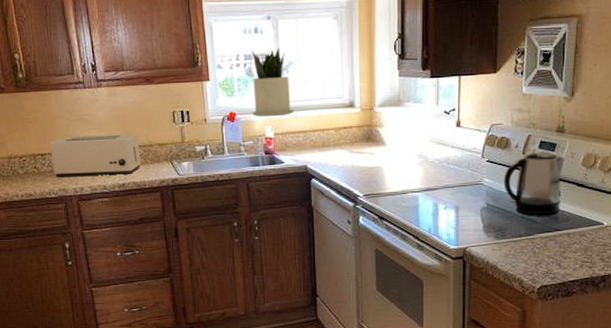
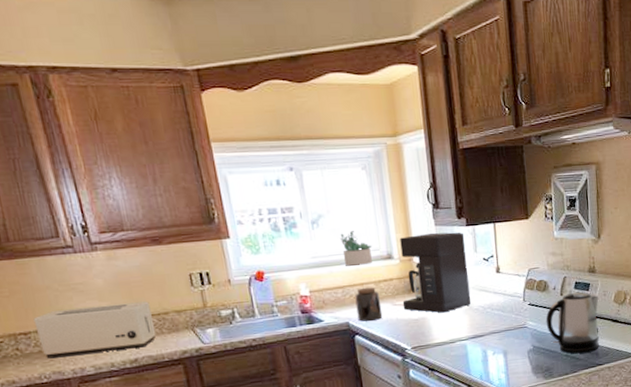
planter: present [252,48,295,117] -> none [275,200,330,275]
succulent plant: none [307,78,336,112] -> present [340,231,373,266]
jar: none [315,133,339,166] -> present [355,287,383,321]
coffee maker: none [359,83,428,163] -> present [400,232,471,313]

